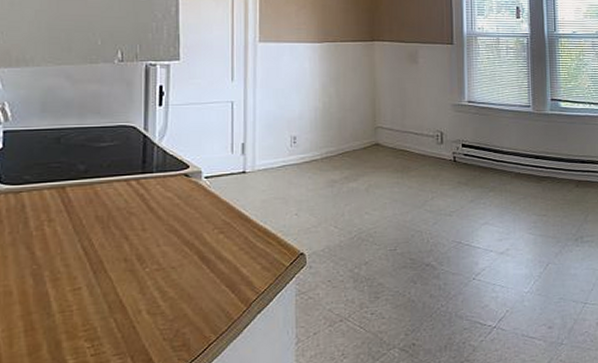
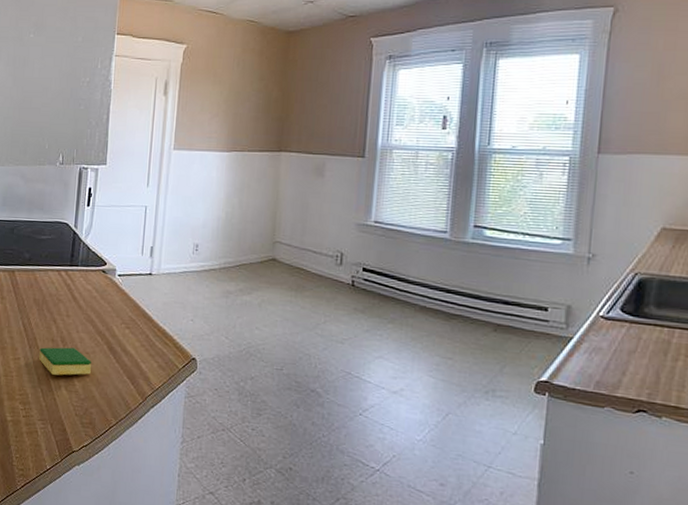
dish sponge: none [108,264,179,299] -> present [39,347,91,376]

